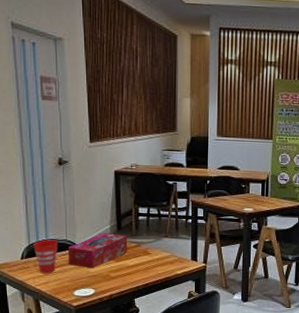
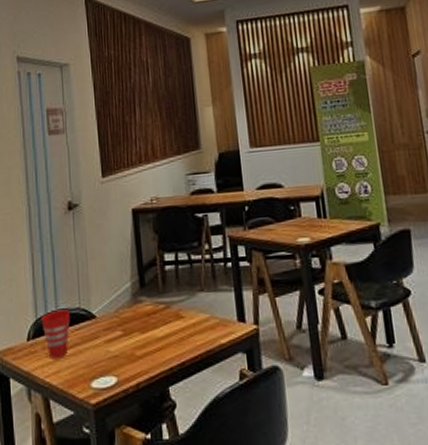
tissue box: present [67,233,128,269] -> none [81,292,155,346]

